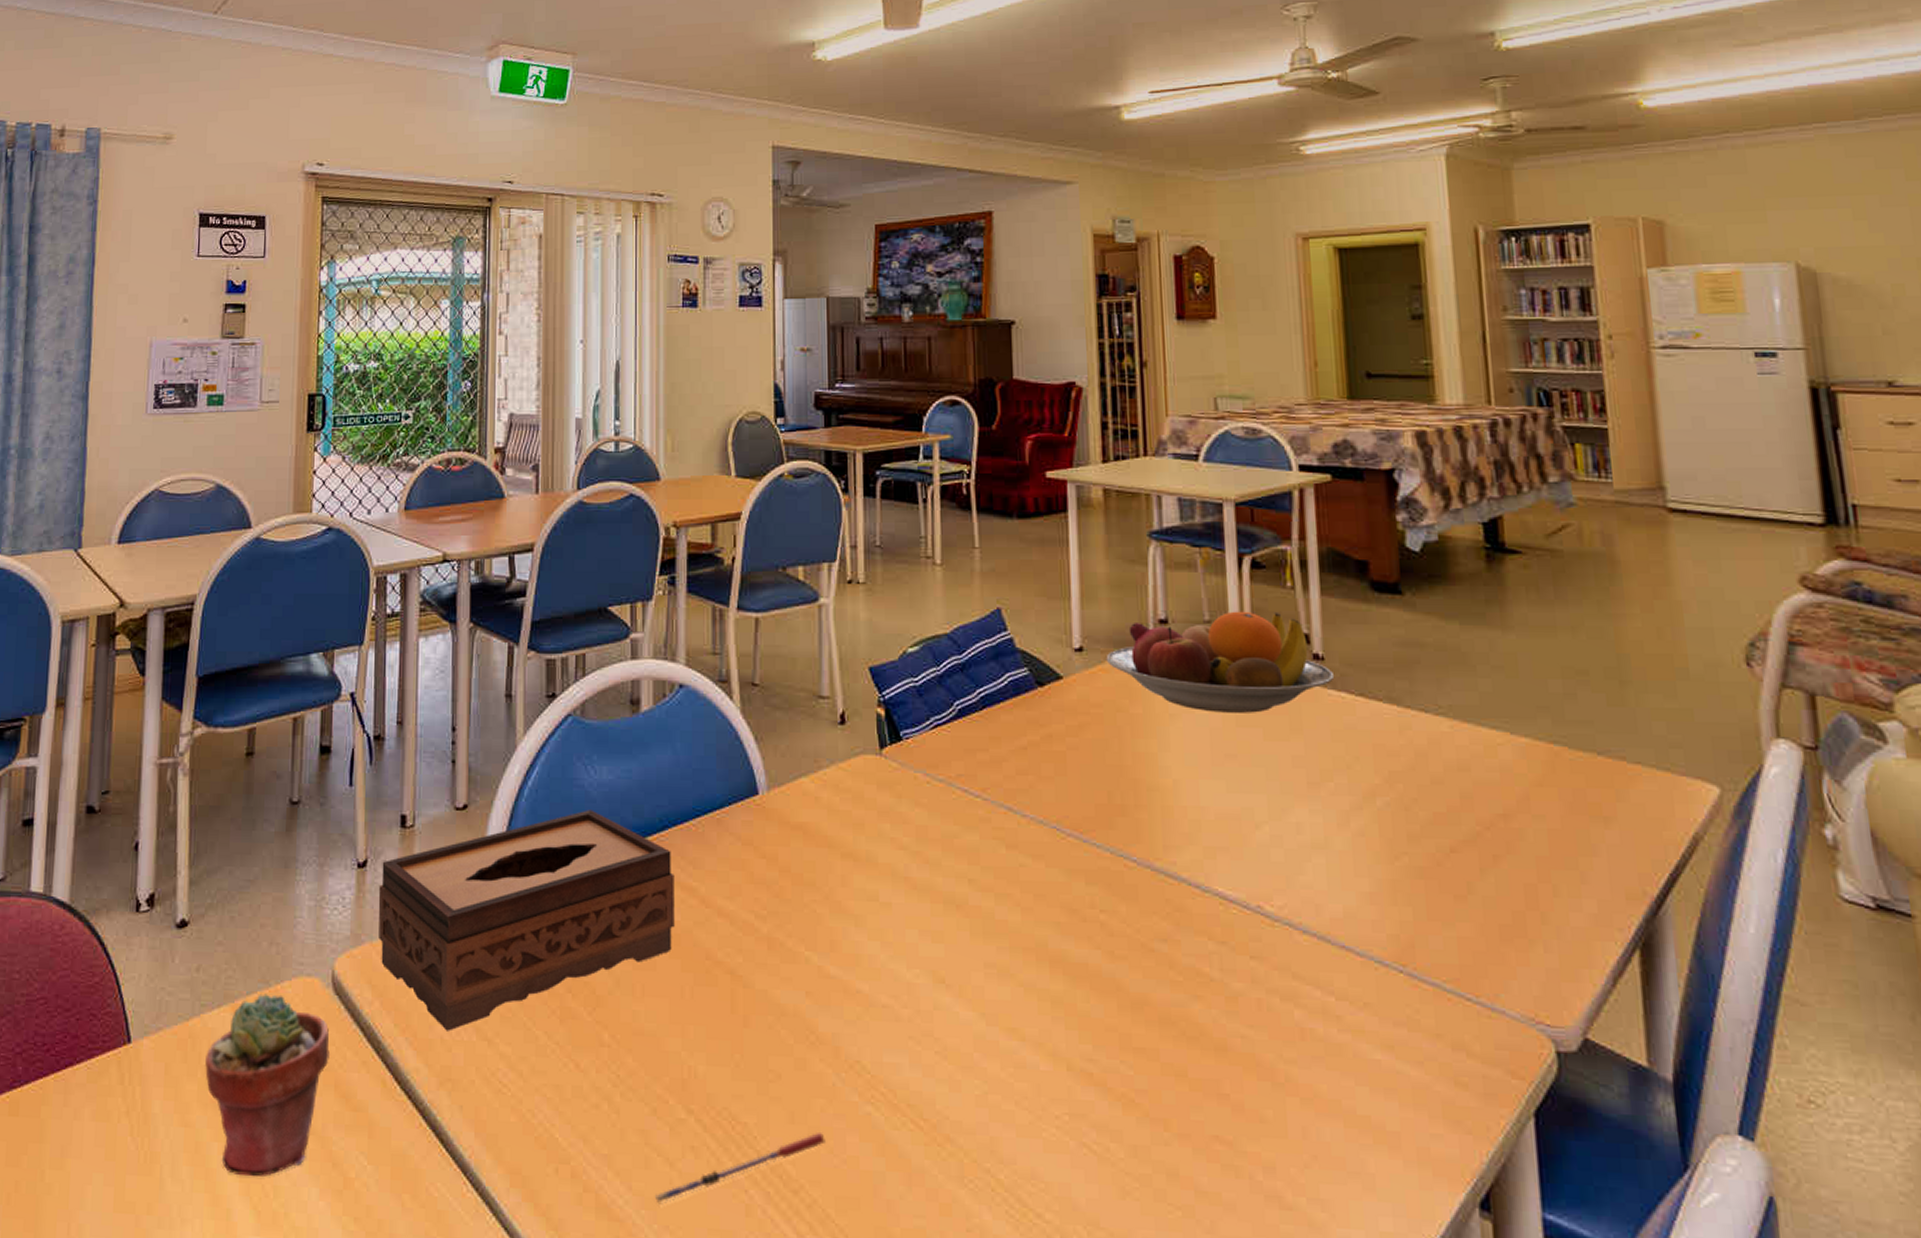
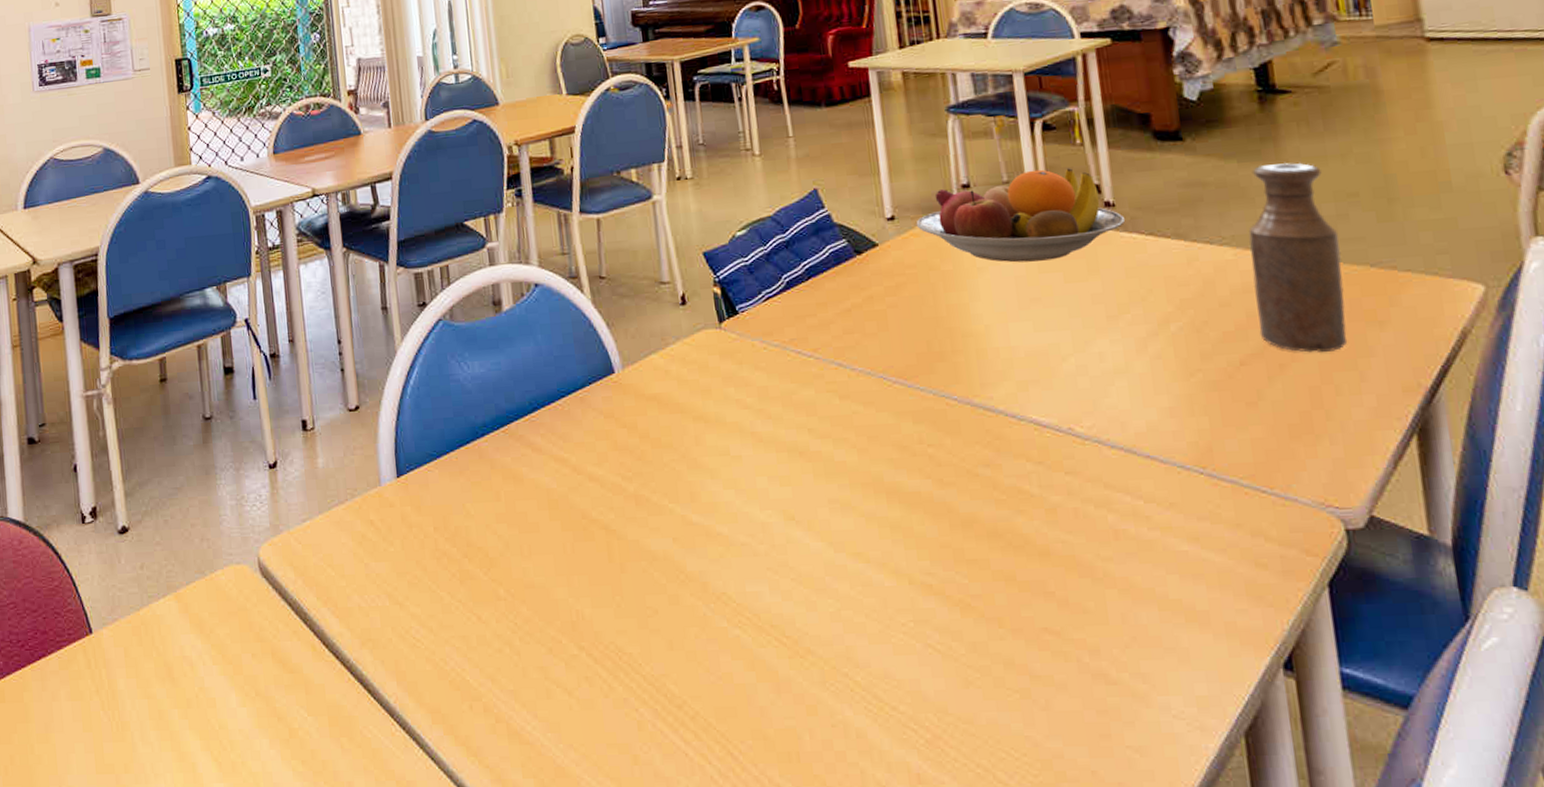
potted succulent: present [205,993,330,1177] -> none [158,582,264,735]
tissue box: present [378,809,675,1031] -> none [289,400,552,600]
pen: present [655,1133,825,1205] -> none [558,656,702,727]
bottle: none [1467,630,1569,846] -> present [1248,163,1348,353]

